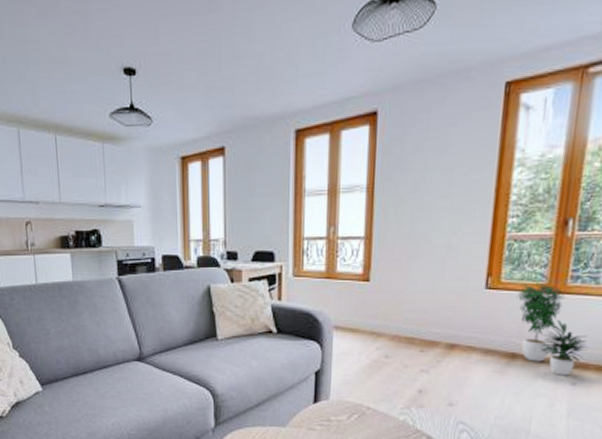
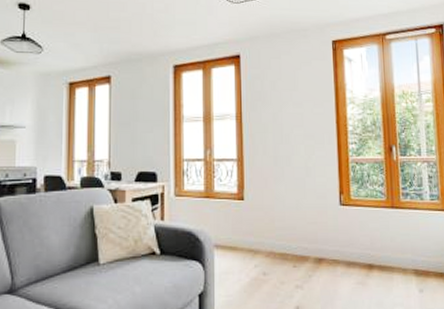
potted plant: present [516,280,589,376] -> none [365,197,426,284]

